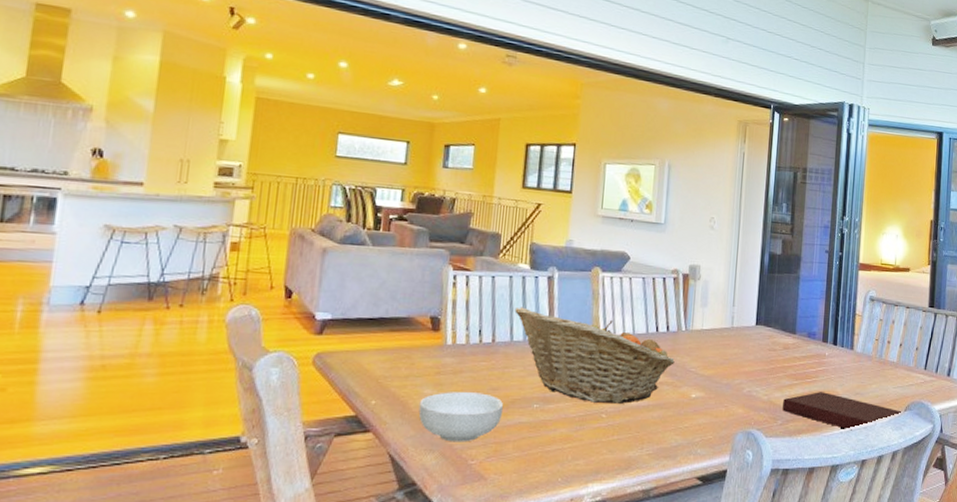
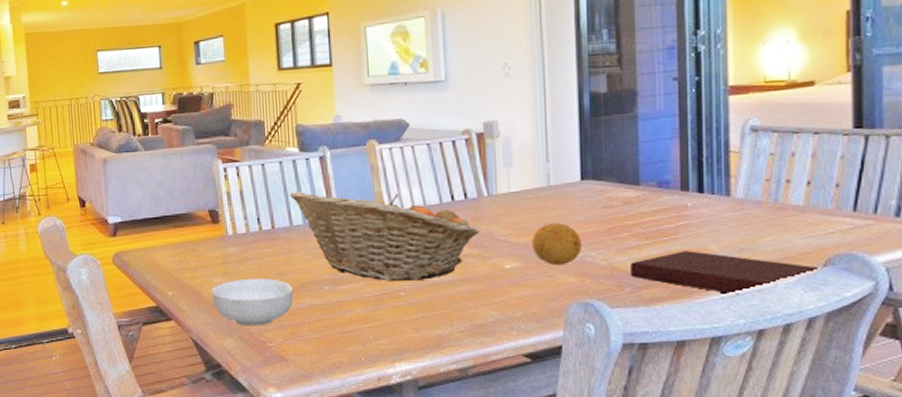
fruit: none [714,360,751,398] -> present [532,223,582,266]

